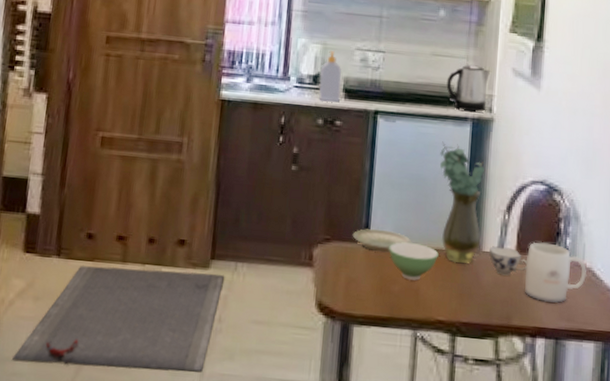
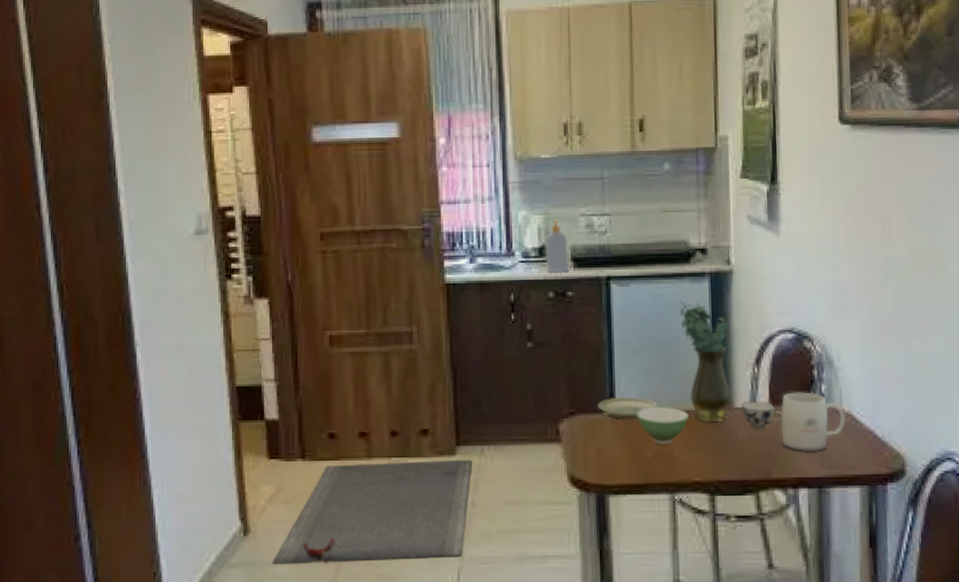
kettle: present [446,64,490,112] -> none [679,217,724,267]

